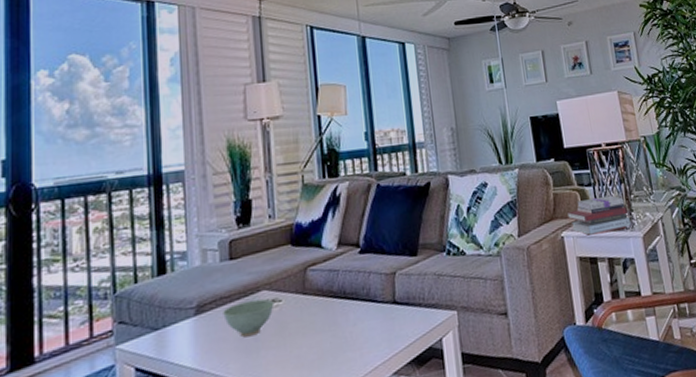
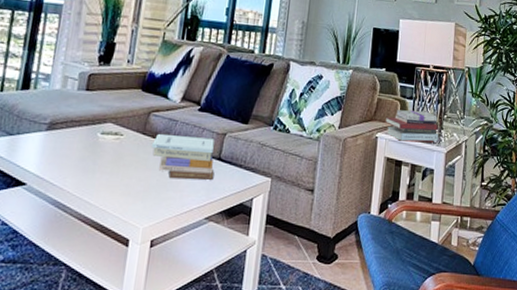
bowl: present [223,299,275,338] -> none [70,129,117,159]
books: none [315,281,393,338] -> present [151,133,215,180]

